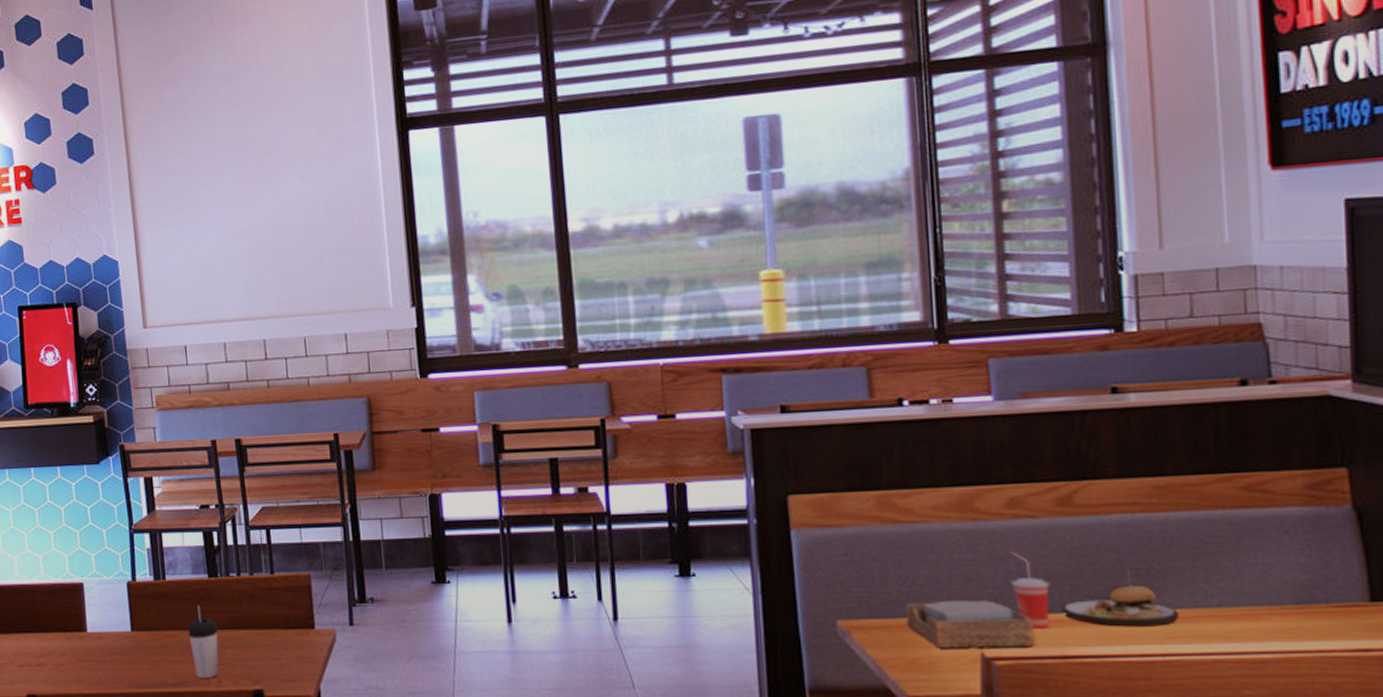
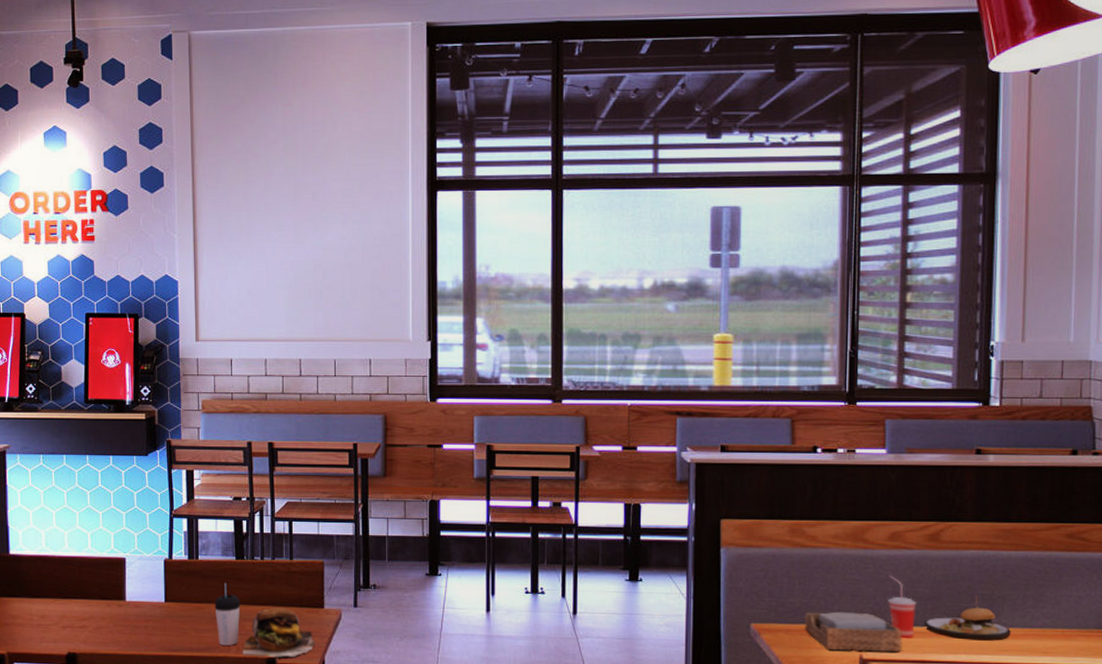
burger: none [223,630,309,692] -> present [241,607,316,660]

